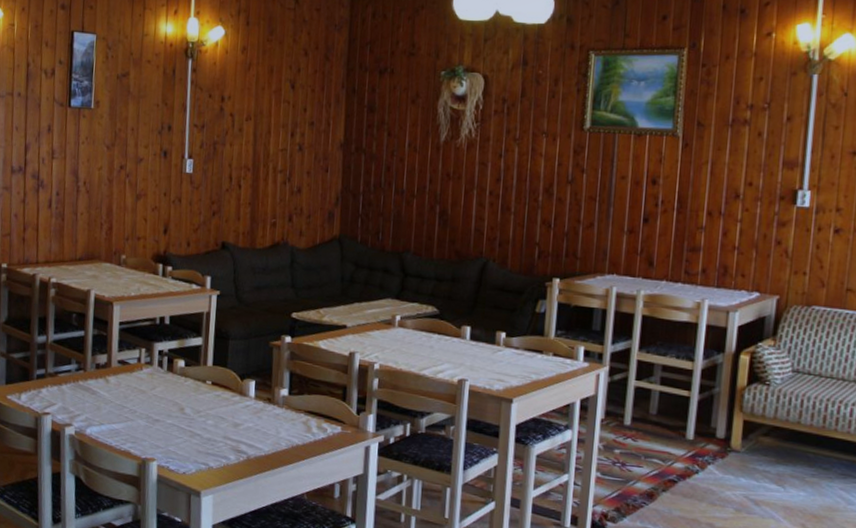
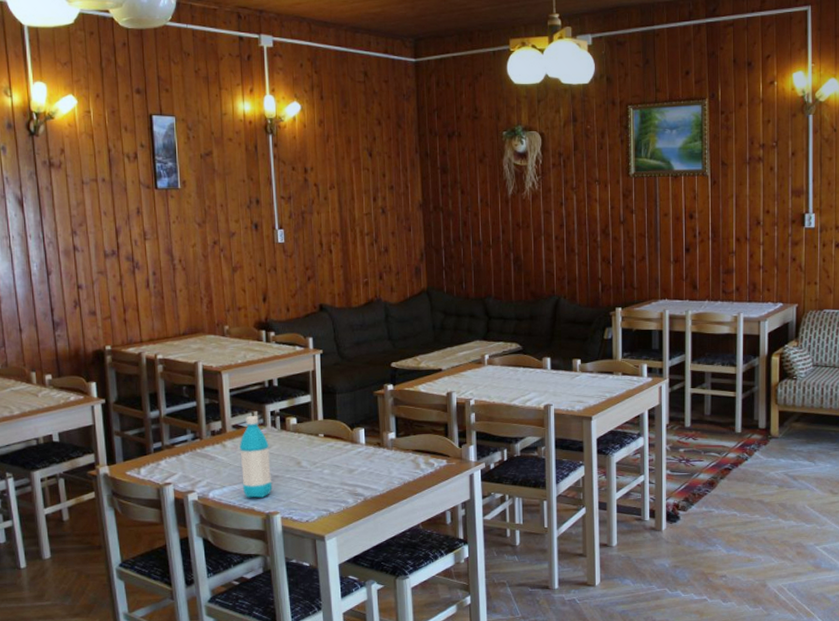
water bottle: none [121,353,153,441] -> present [239,416,273,498]

